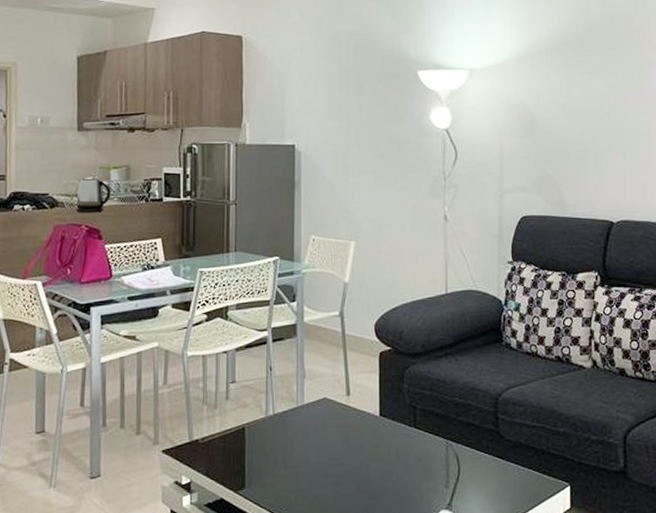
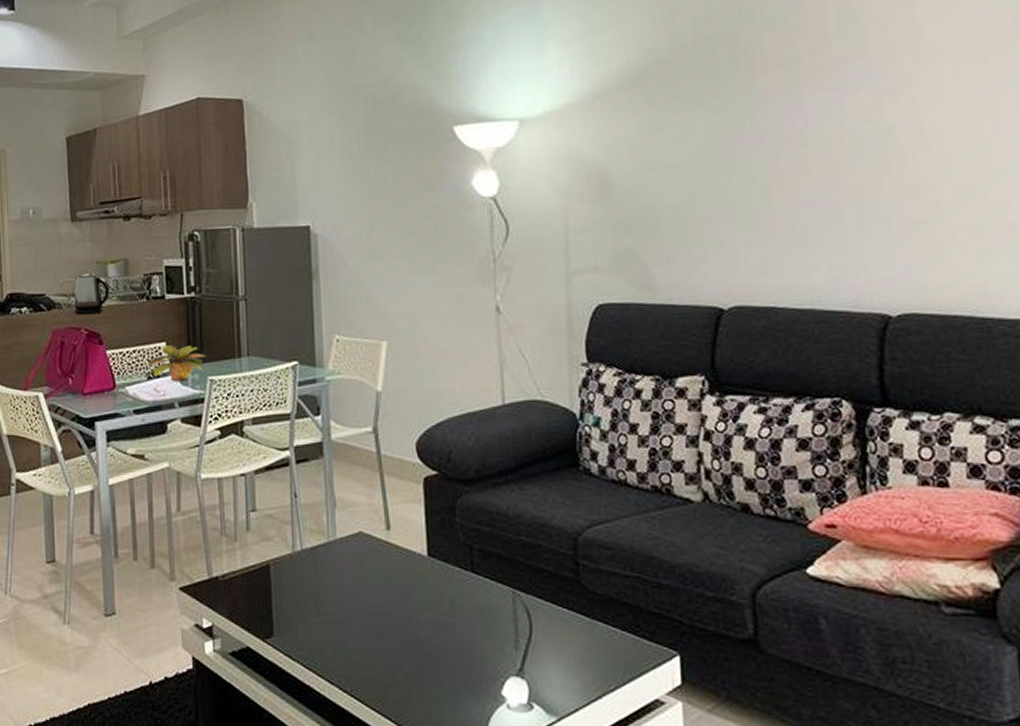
plant: none [143,241,198,273] -> present [147,345,206,382]

